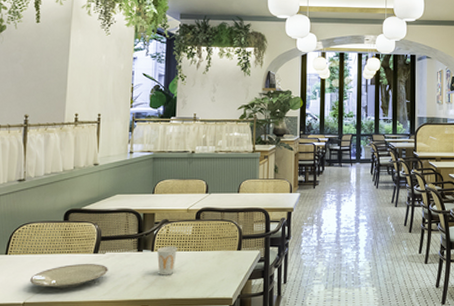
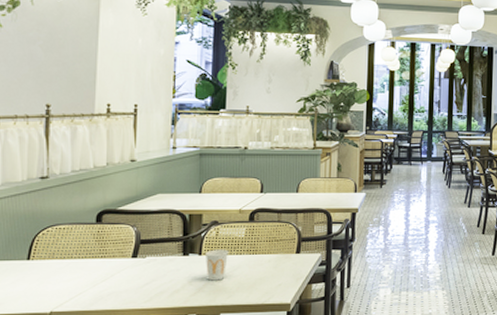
plate: present [30,264,108,289] -> none [58,269,149,296]

